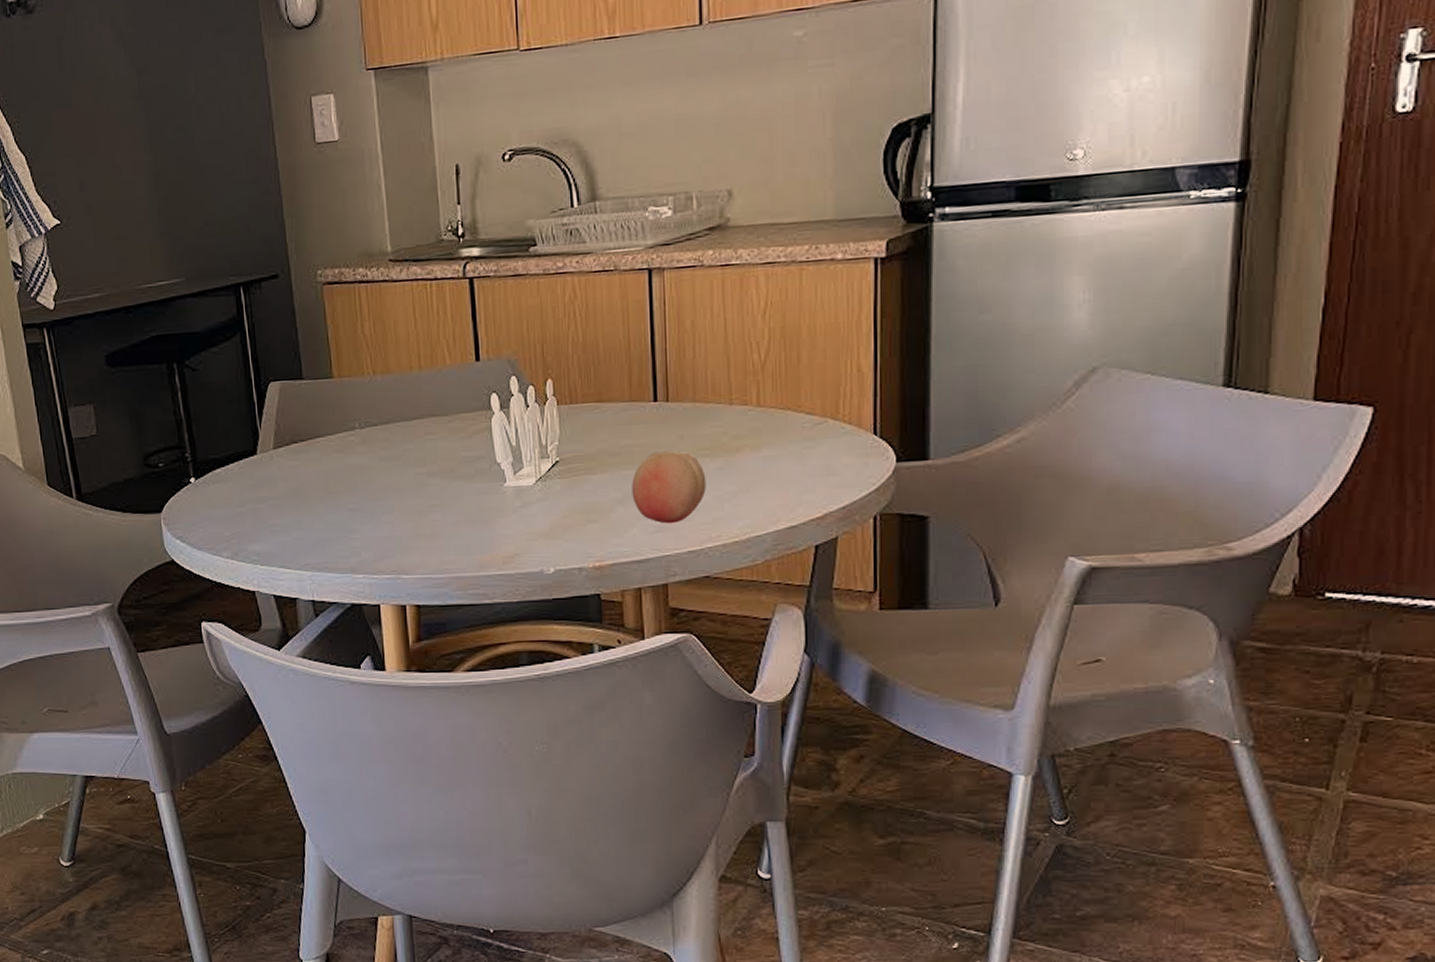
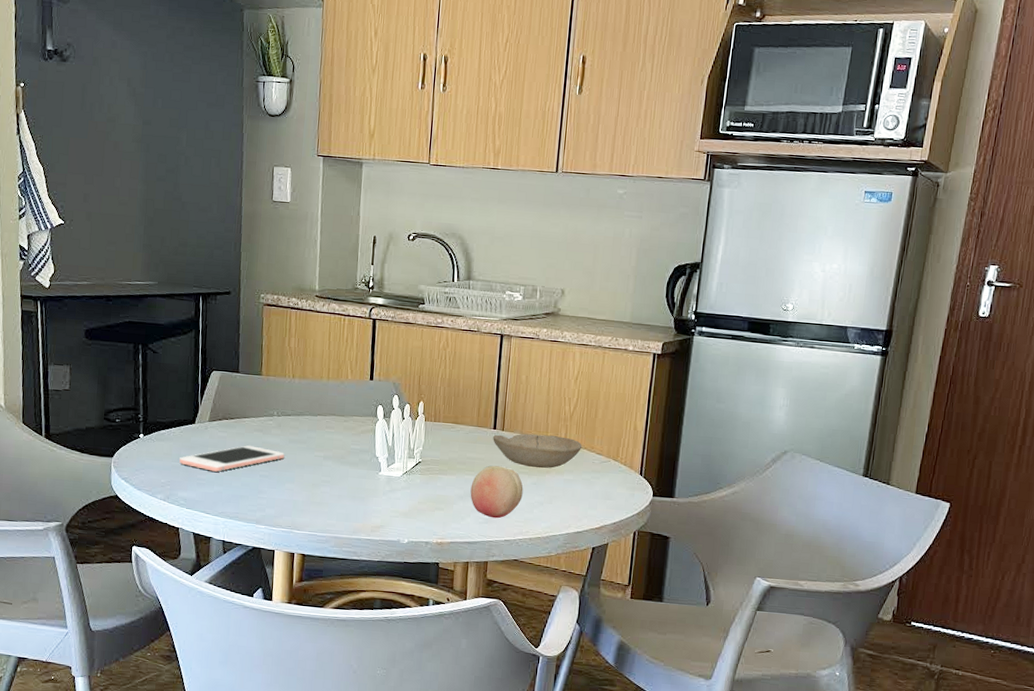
cell phone: none [244,472,376,513] -> present [179,445,284,472]
bowl: none [654,397,784,447] -> present [493,433,582,469]

